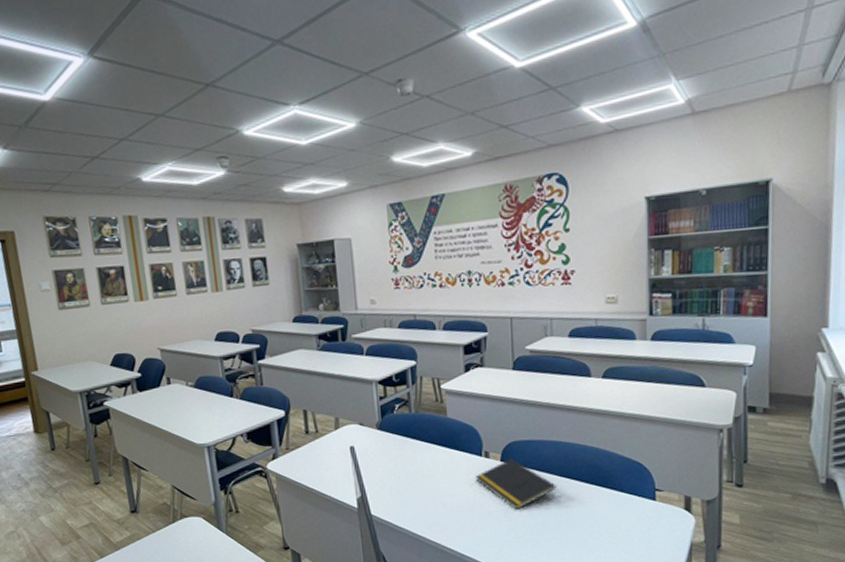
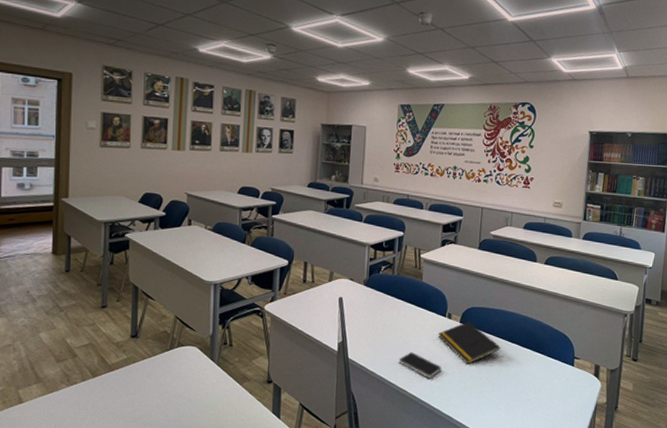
smartphone: none [431,501,485,530] -> present [398,352,442,378]

